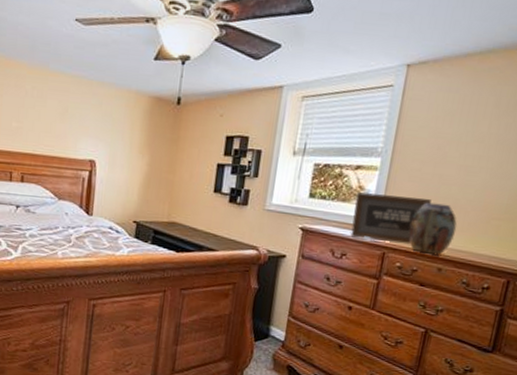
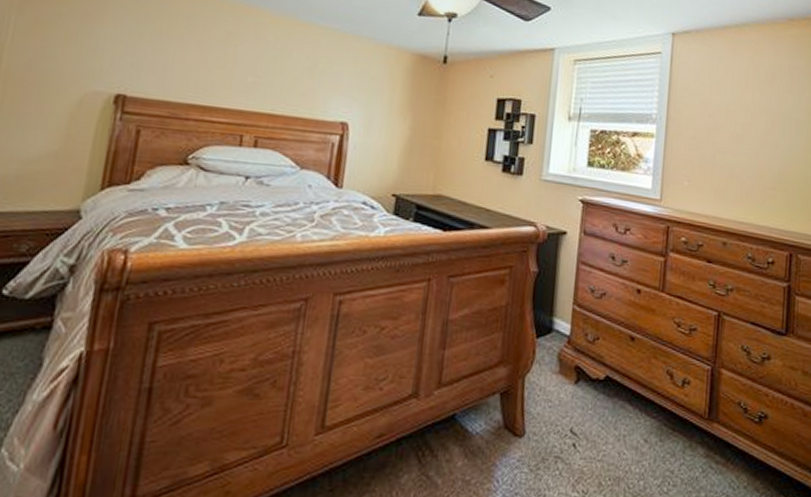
picture frame: present [350,192,431,245] -> none [633,160,709,217]
vase: present [408,202,458,255] -> none [690,171,736,228]

